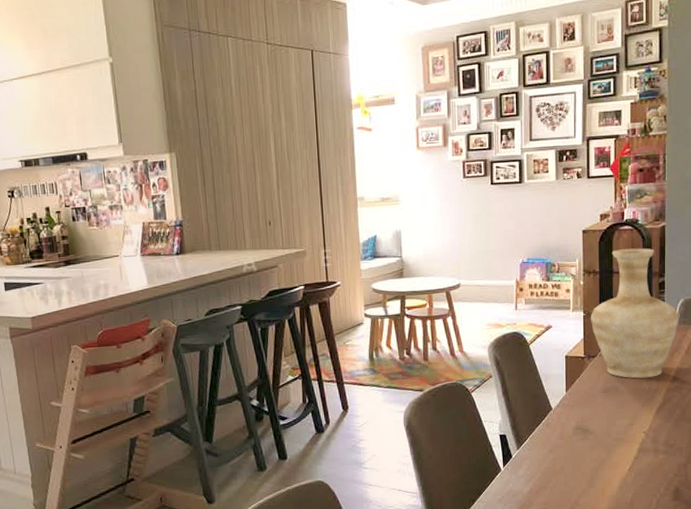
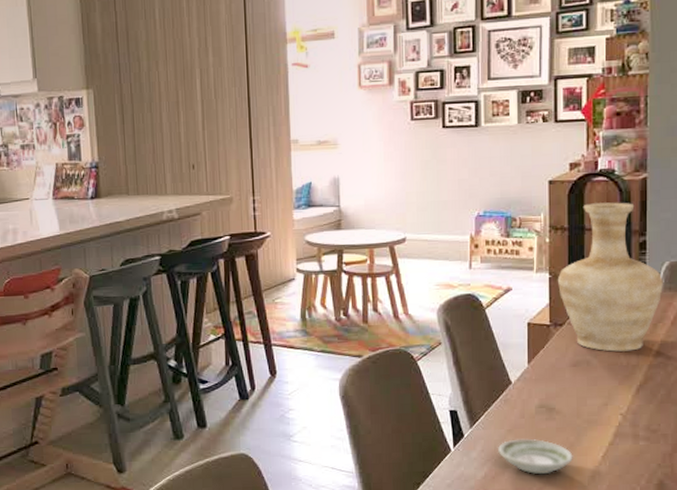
saucer: none [541,456,604,487] -> present [498,438,573,474]

